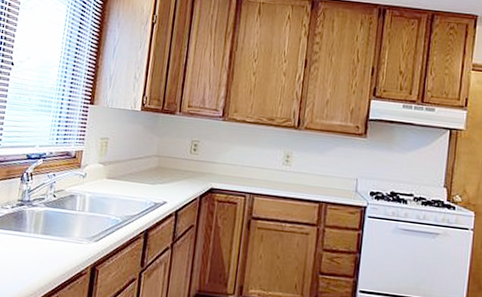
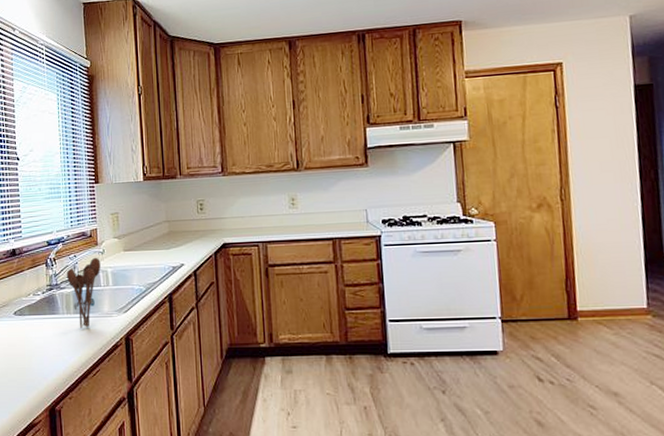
utensil holder: none [40,179,80,251] -> present [66,257,101,328]

